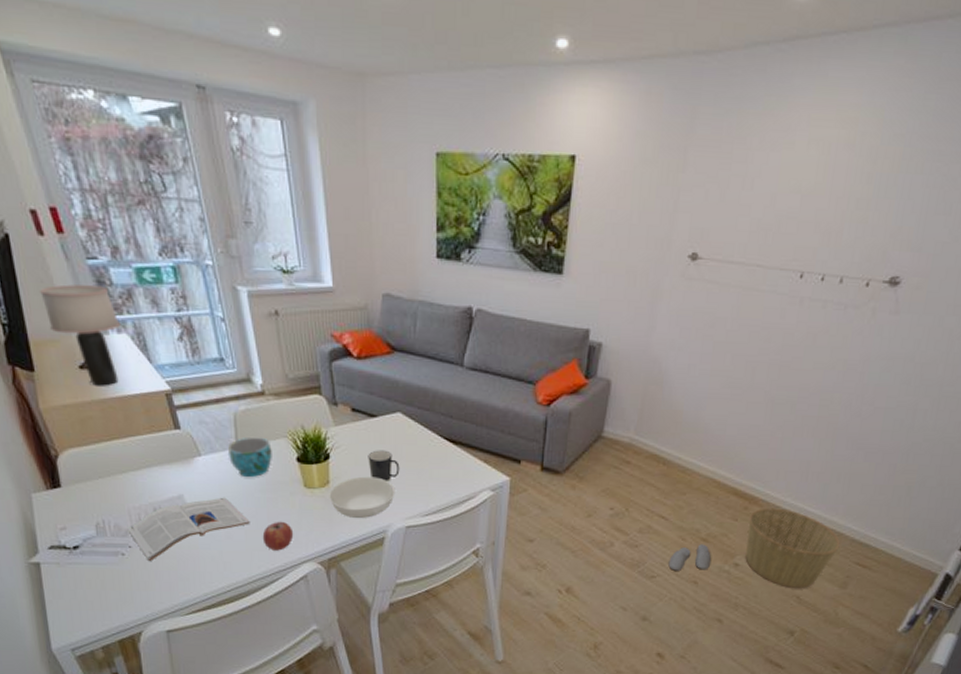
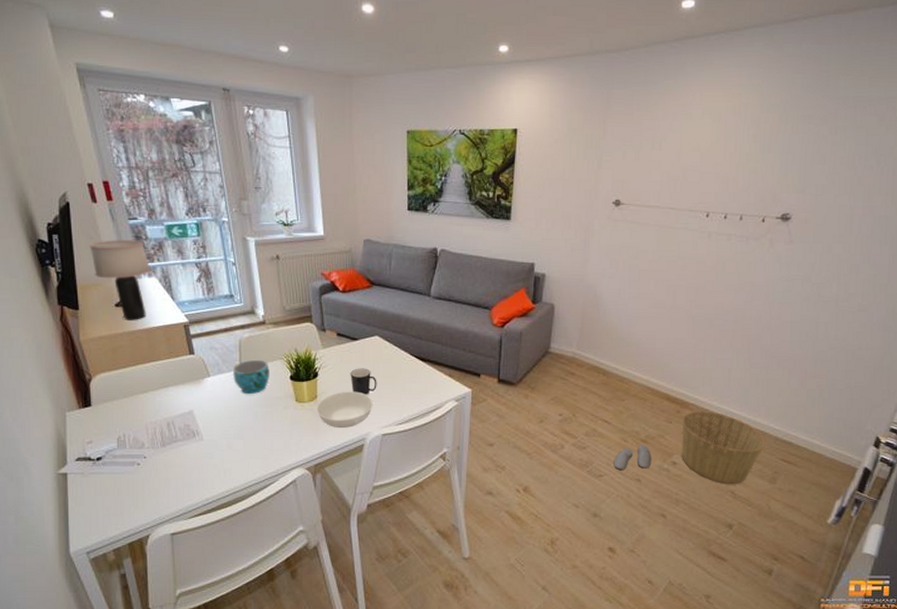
magazine: present [127,497,250,562] -> none [144,412,248,471]
fruit: present [262,521,294,551] -> none [258,432,286,458]

